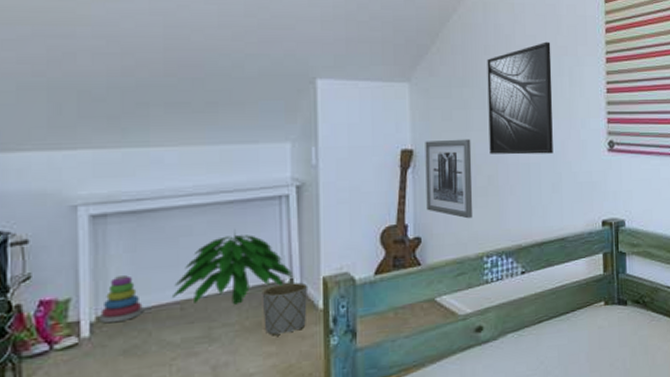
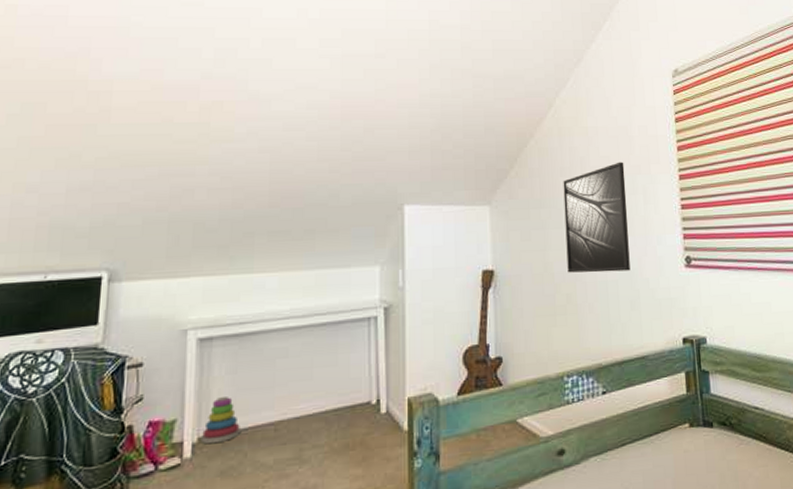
indoor plant: present [171,229,292,305] -> none [266,351,379,426]
planter: present [262,282,307,336] -> none [350,403,393,458]
wall art: present [425,139,473,219] -> none [505,258,553,338]

